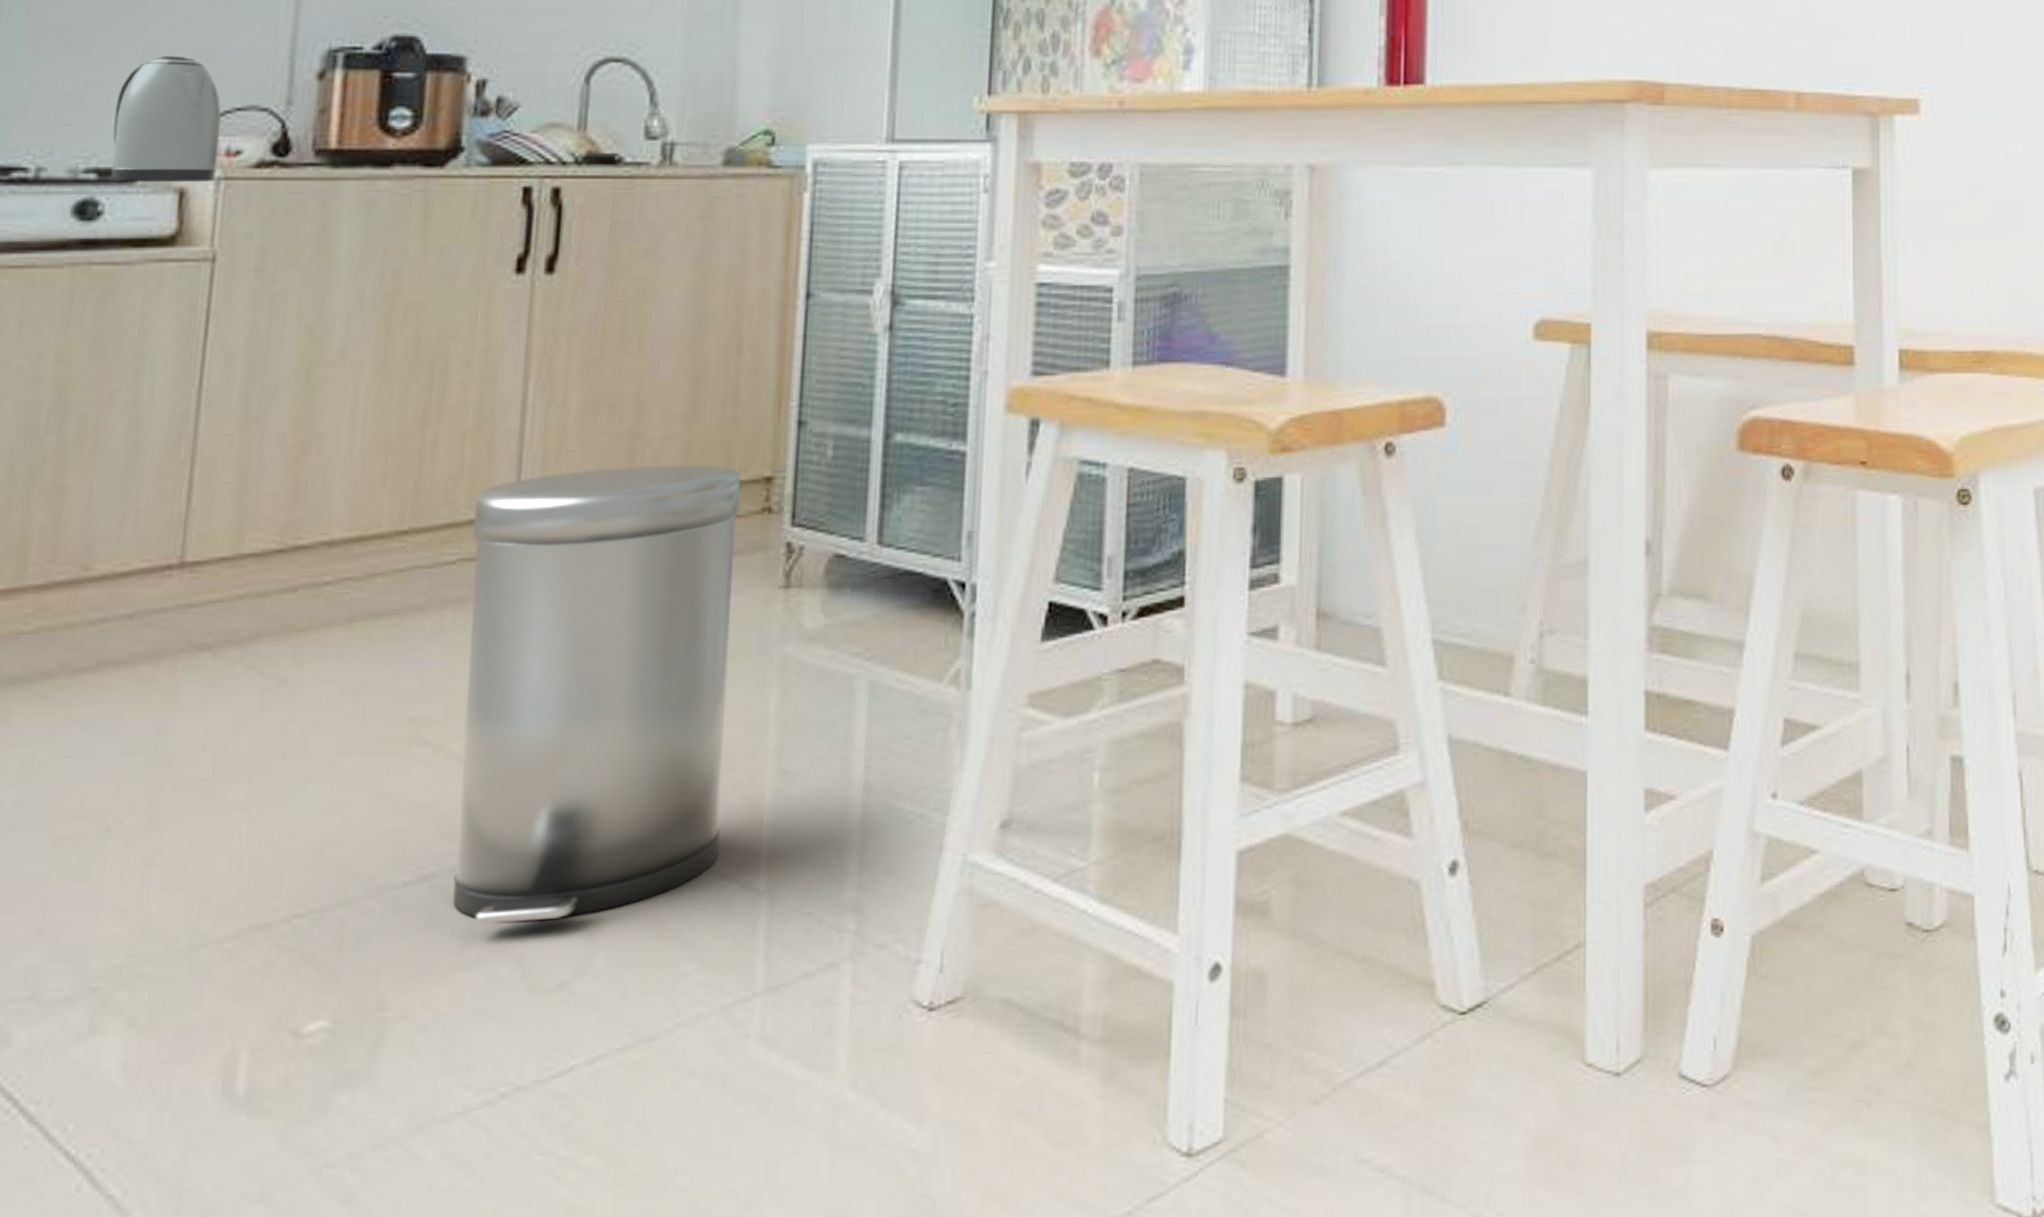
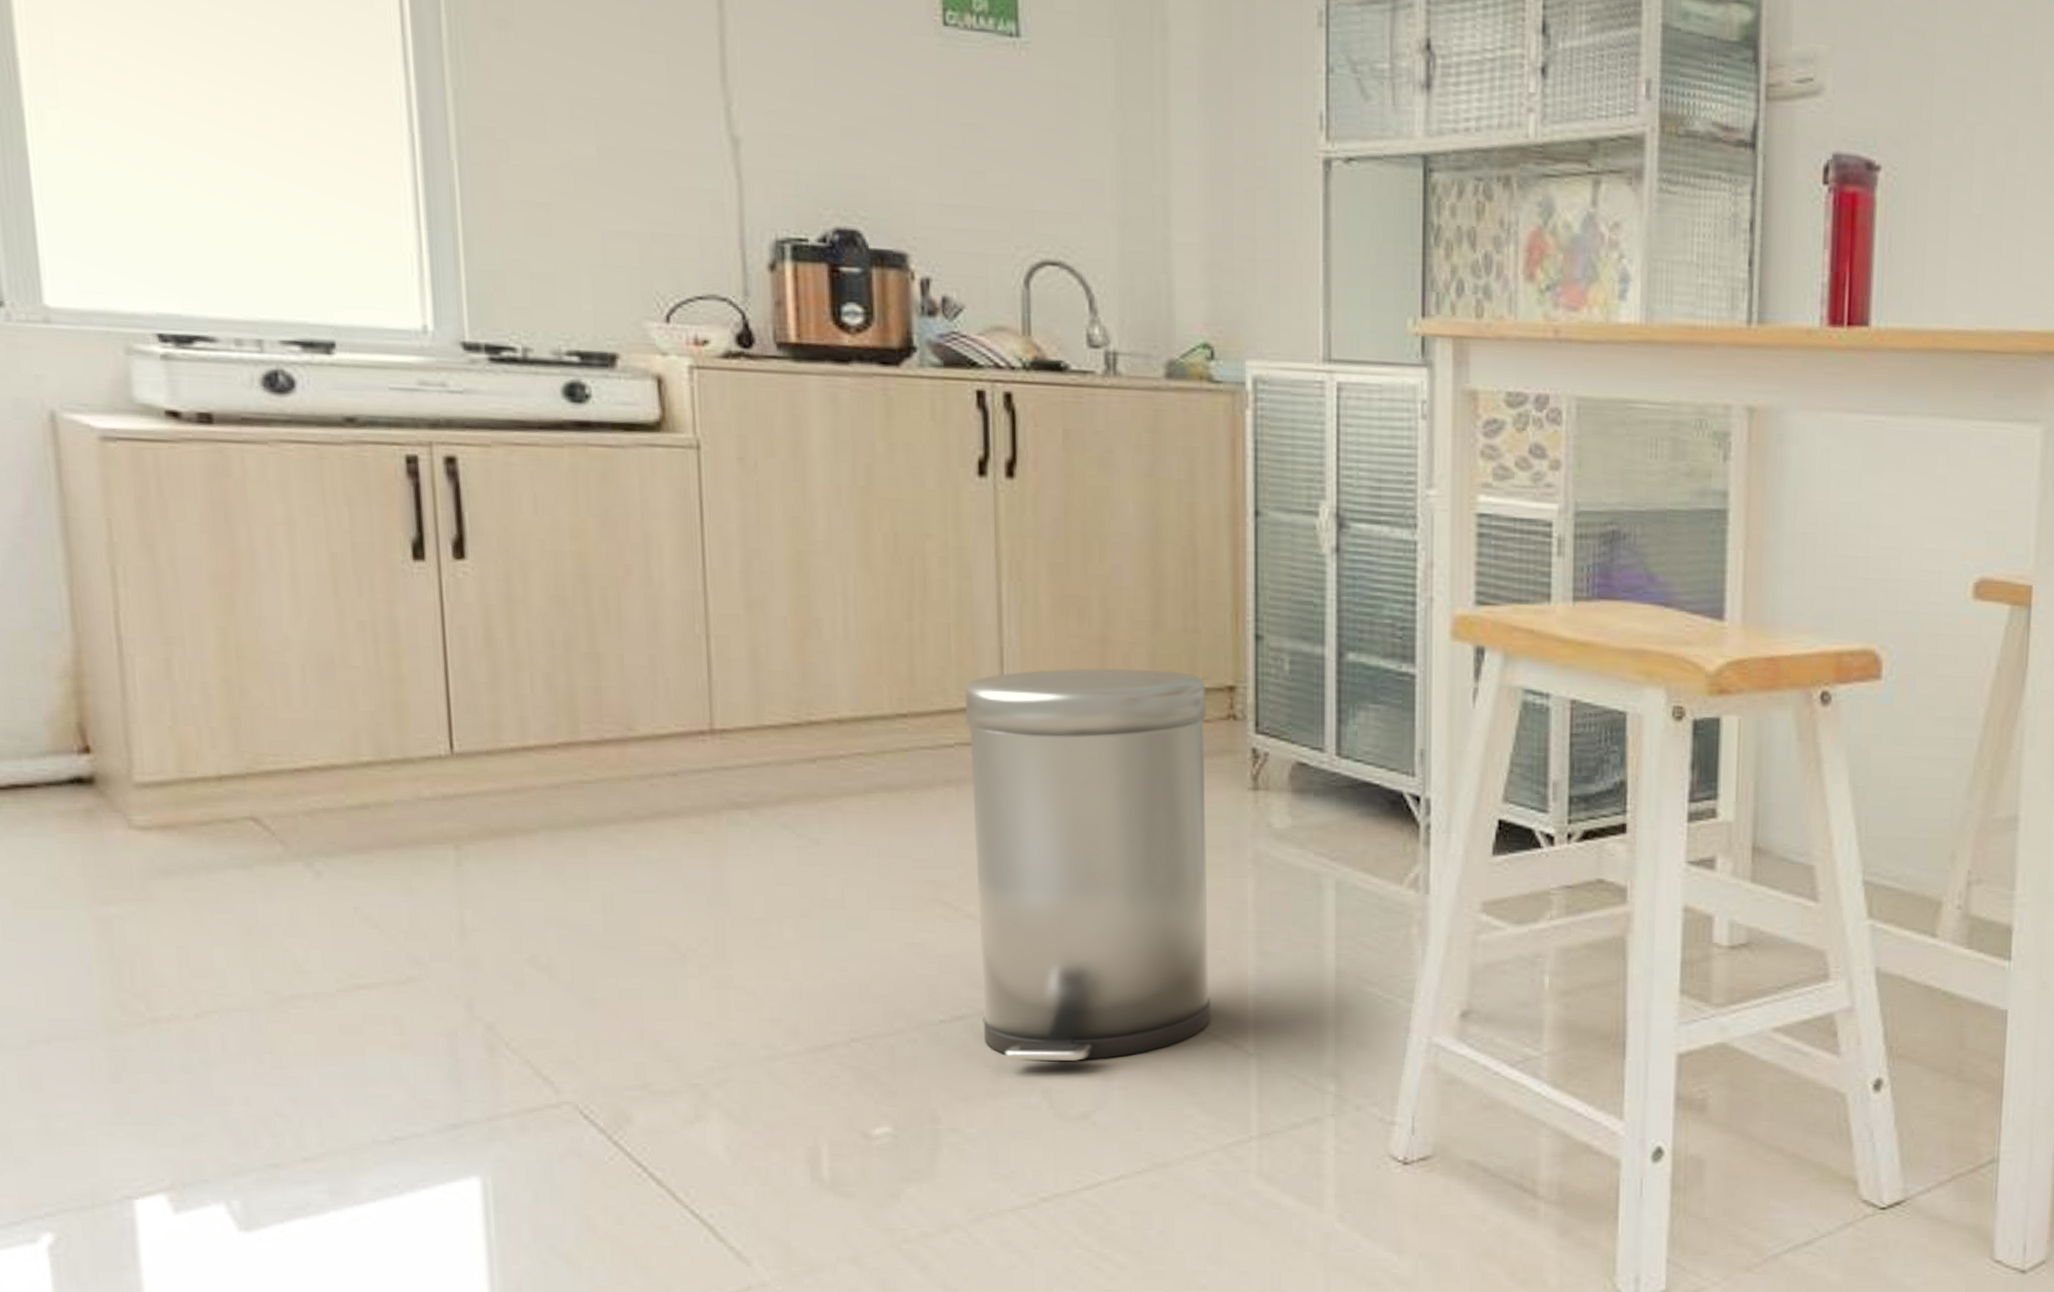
kettle: present [110,55,221,183] -> none [585,239,689,371]

